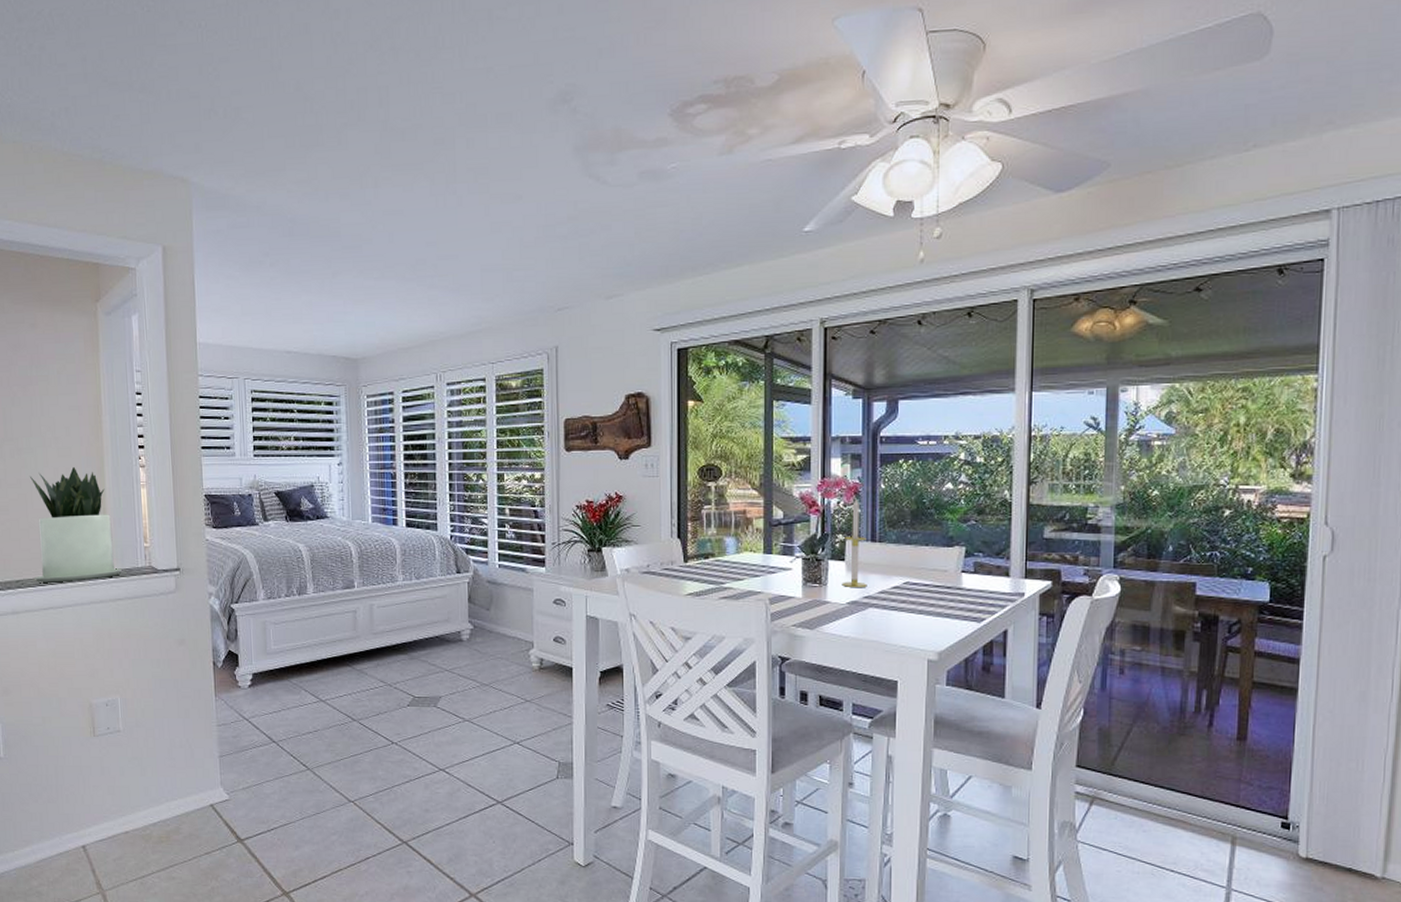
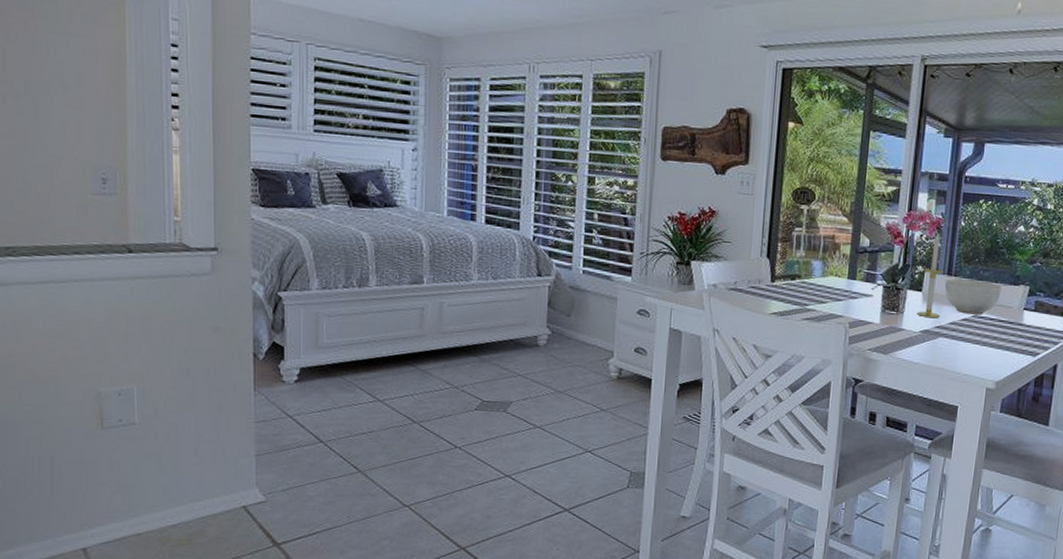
planter: present [29,467,123,584] -> none [27,122,146,254]
bowl: none [869,545,933,581] -> present [945,279,1002,315]

